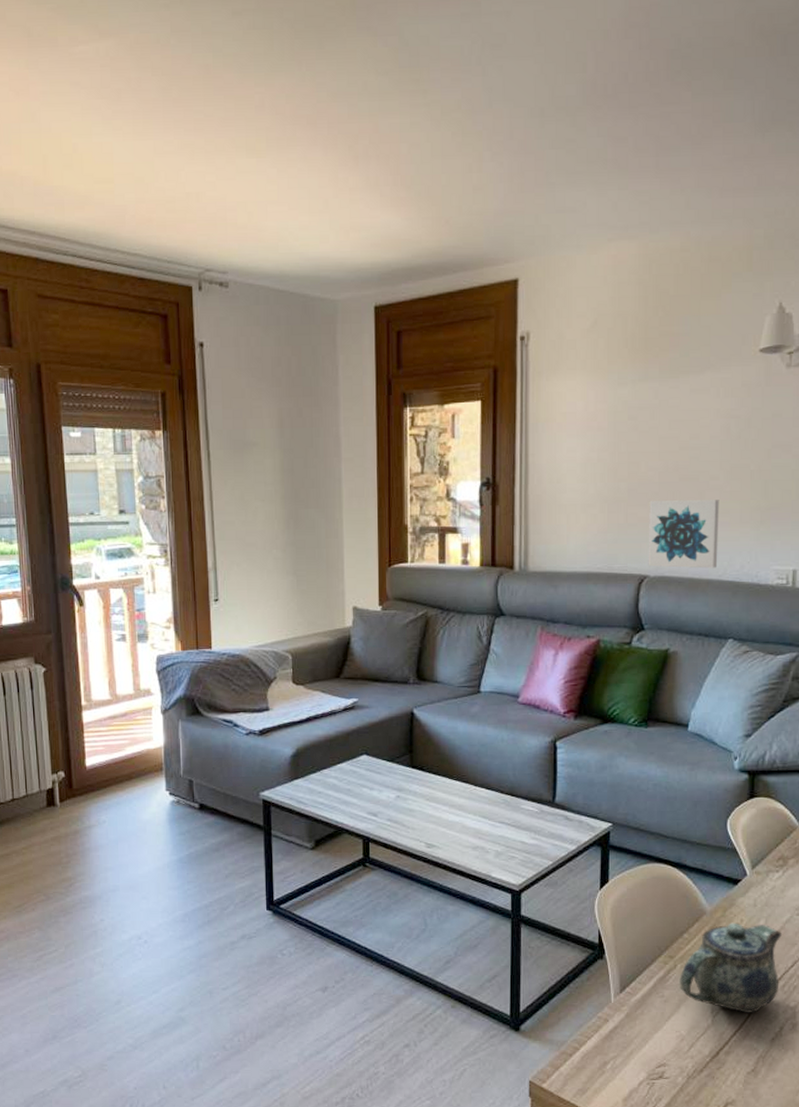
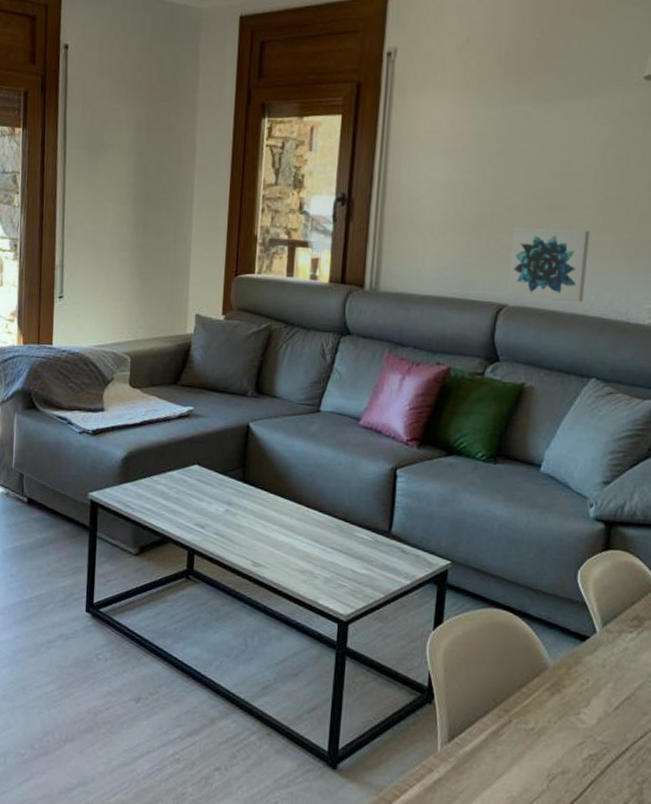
teapot: present [680,922,782,1013] -> none [514,682,632,783]

